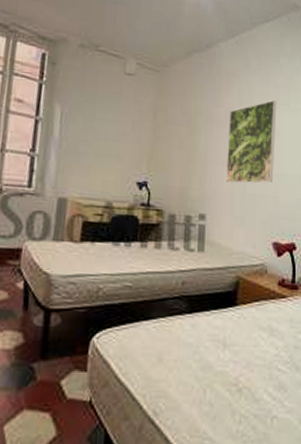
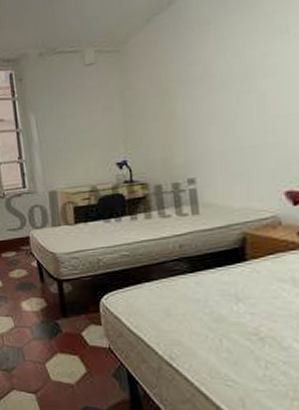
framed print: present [226,99,277,184] -> none [208,32,276,141]

